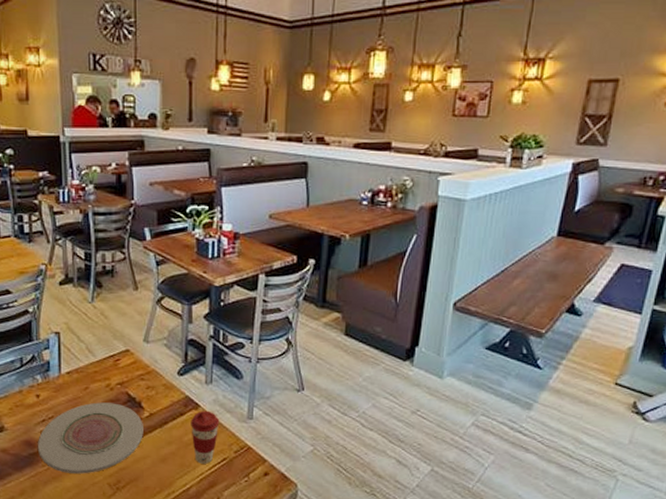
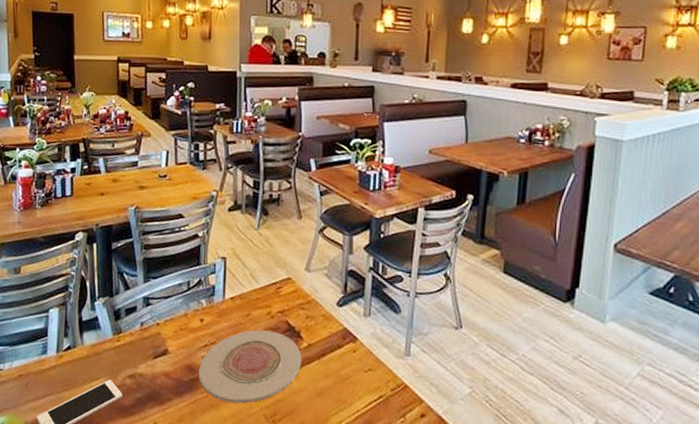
coffee cup: present [191,410,220,464] -> none [348,344,377,401]

